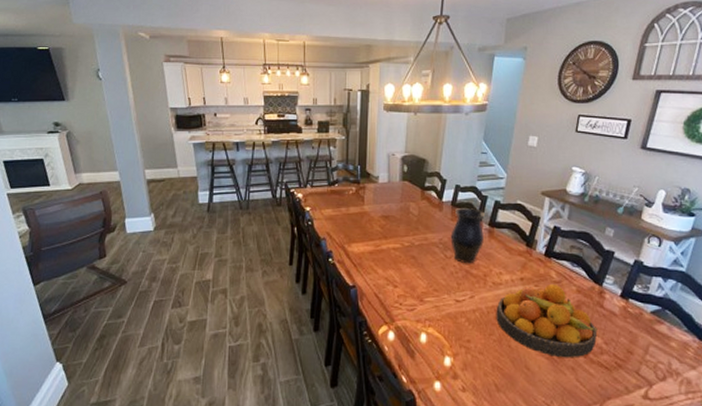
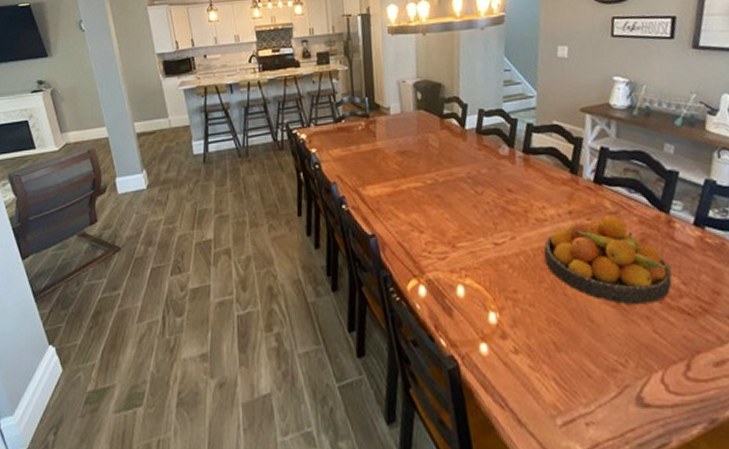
vase: present [450,208,486,264] -> none [479,134,520,200]

